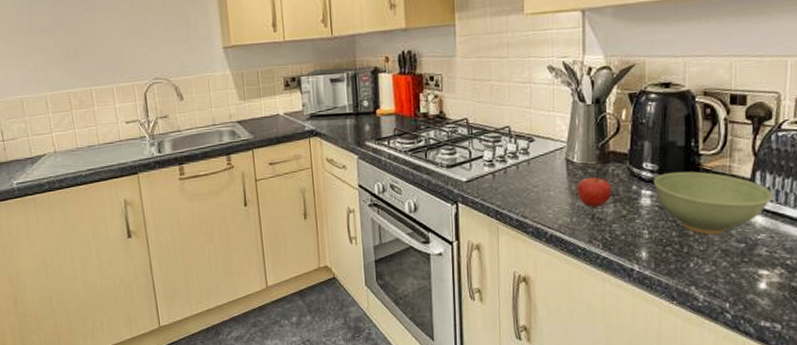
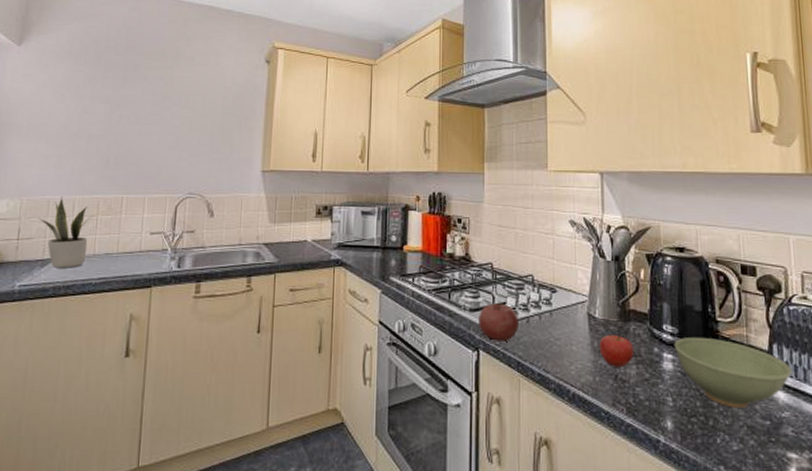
potted plant: none [17,95,71,164] -> present [39,197,94,268]
fruit: none [456,156,496,195] -> present [479,302,518,343]

